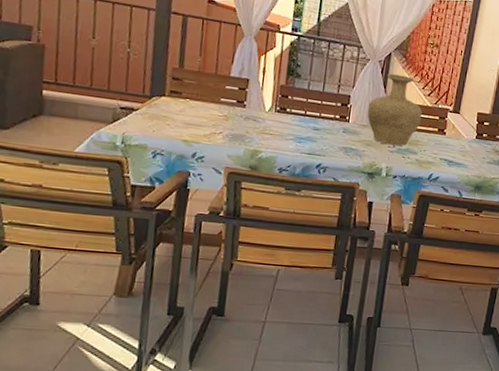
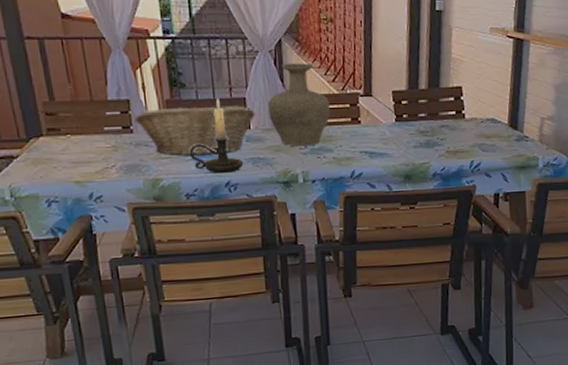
fruit basket: none [249,91,356,140] -> present [134,105,255,156]
candle holder: none [290,91,337,157] -> present [189,97,244,173]

